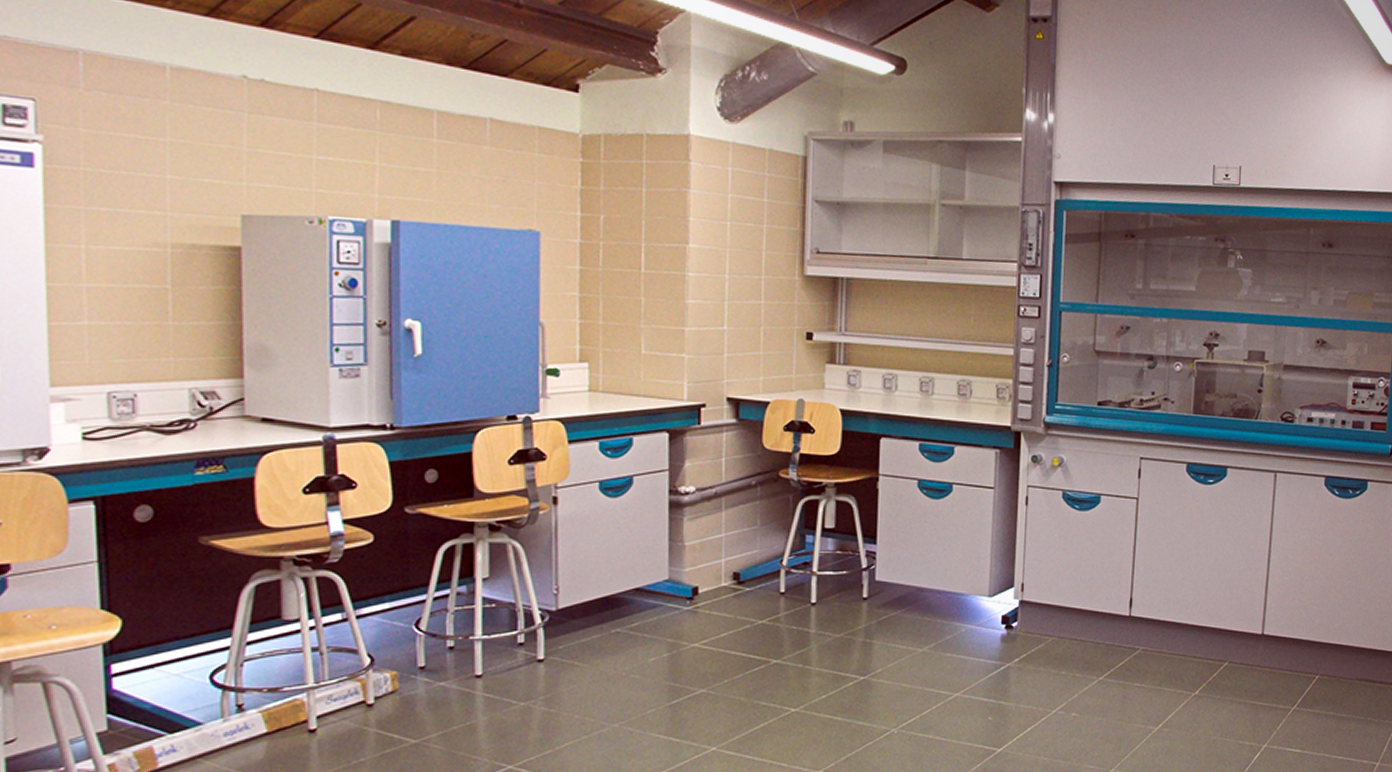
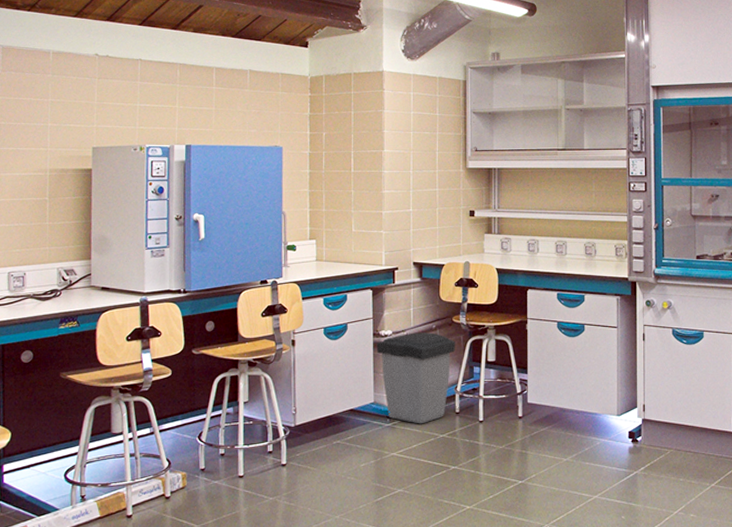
trash can: none [673,490,782,607] -> present [376,332,455,424]

